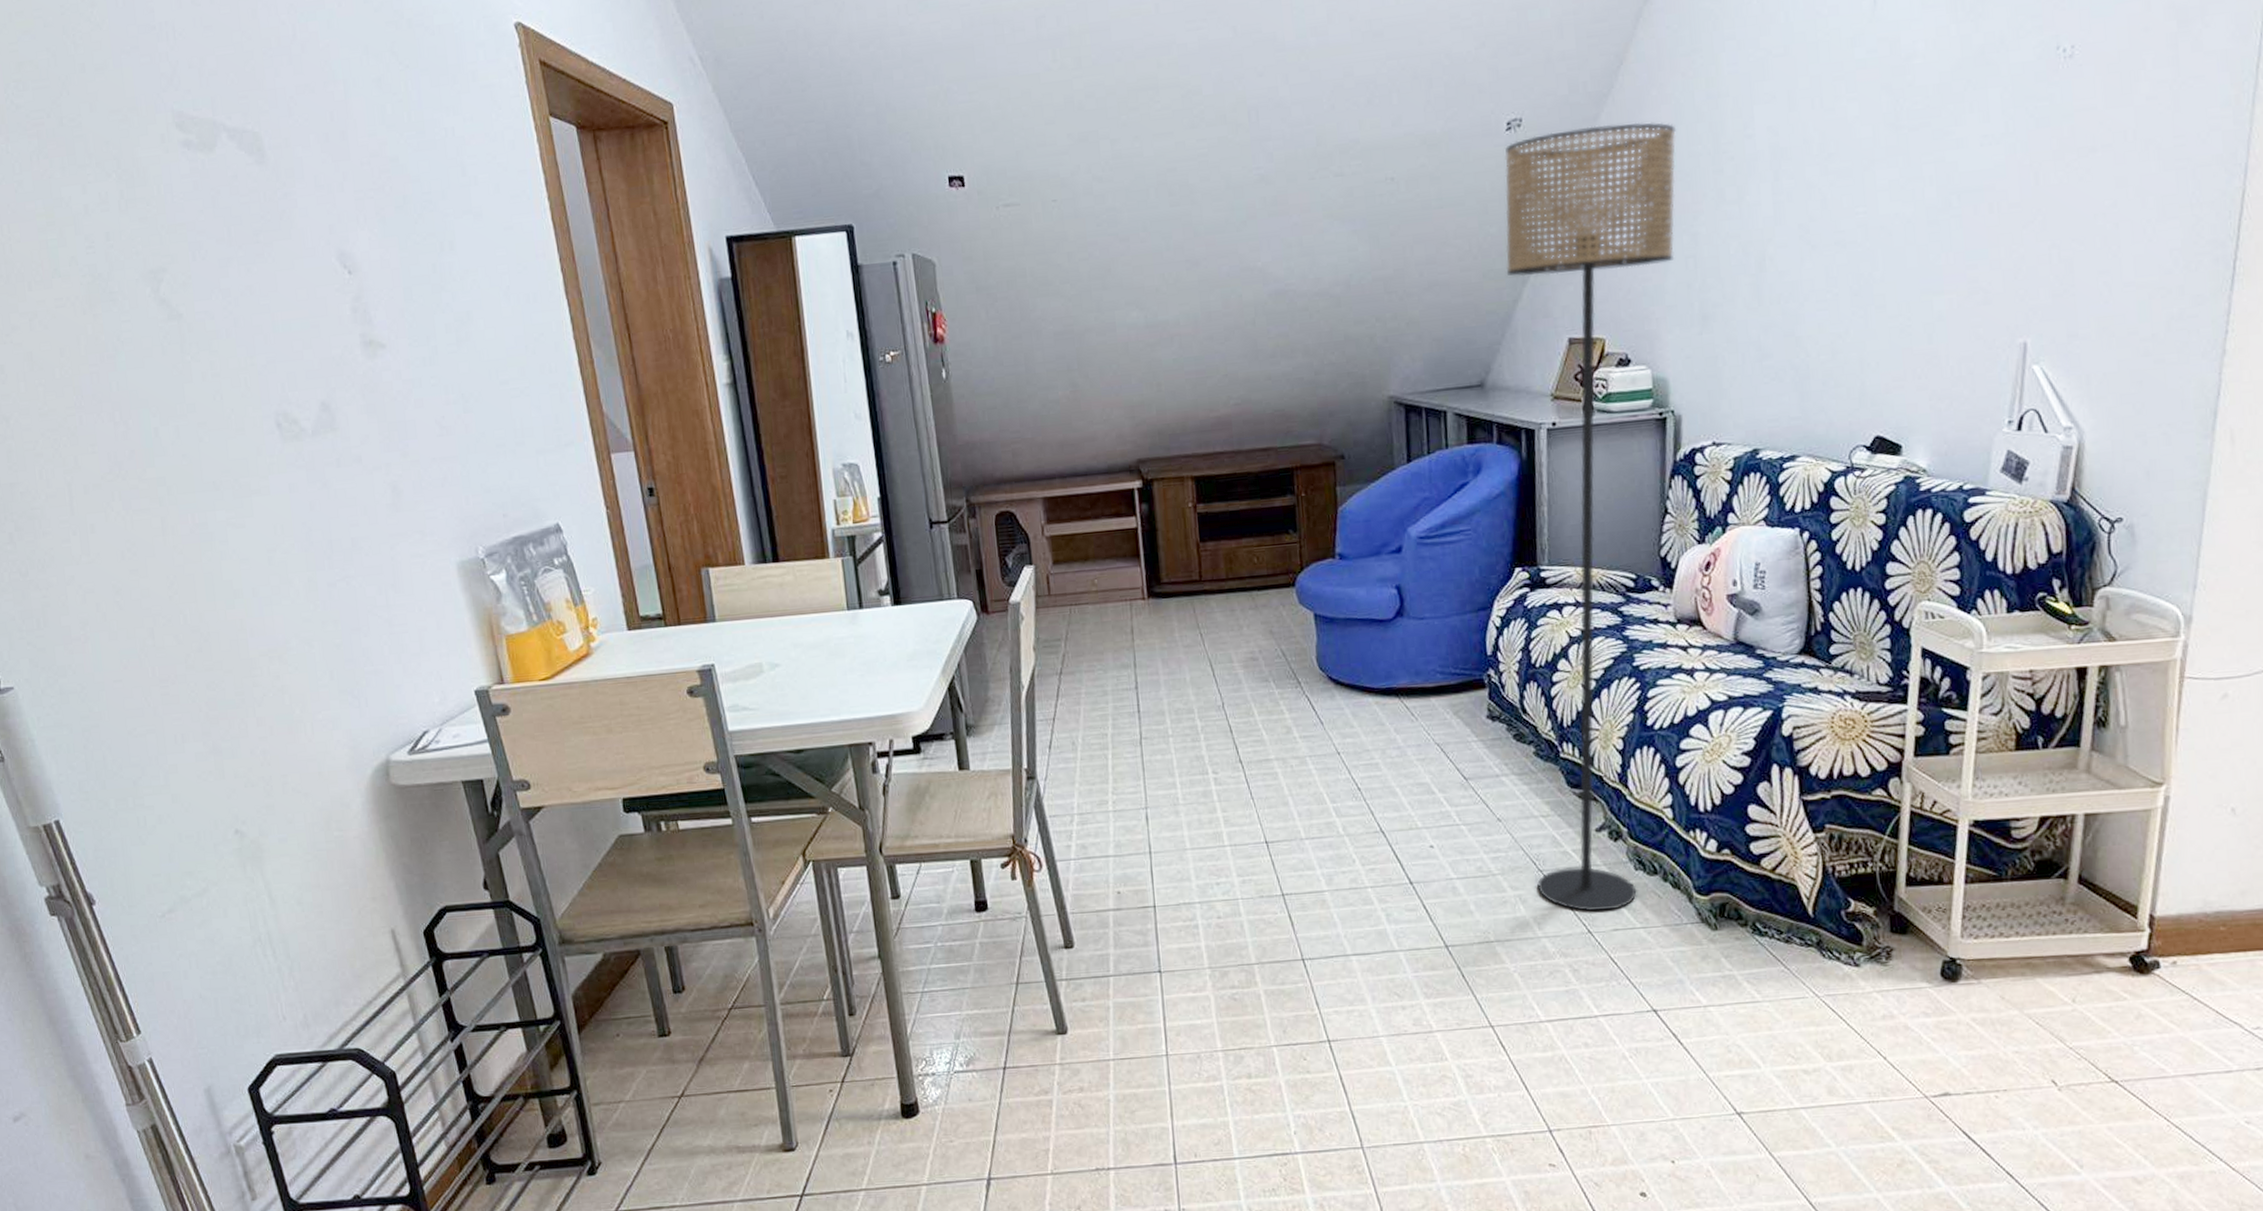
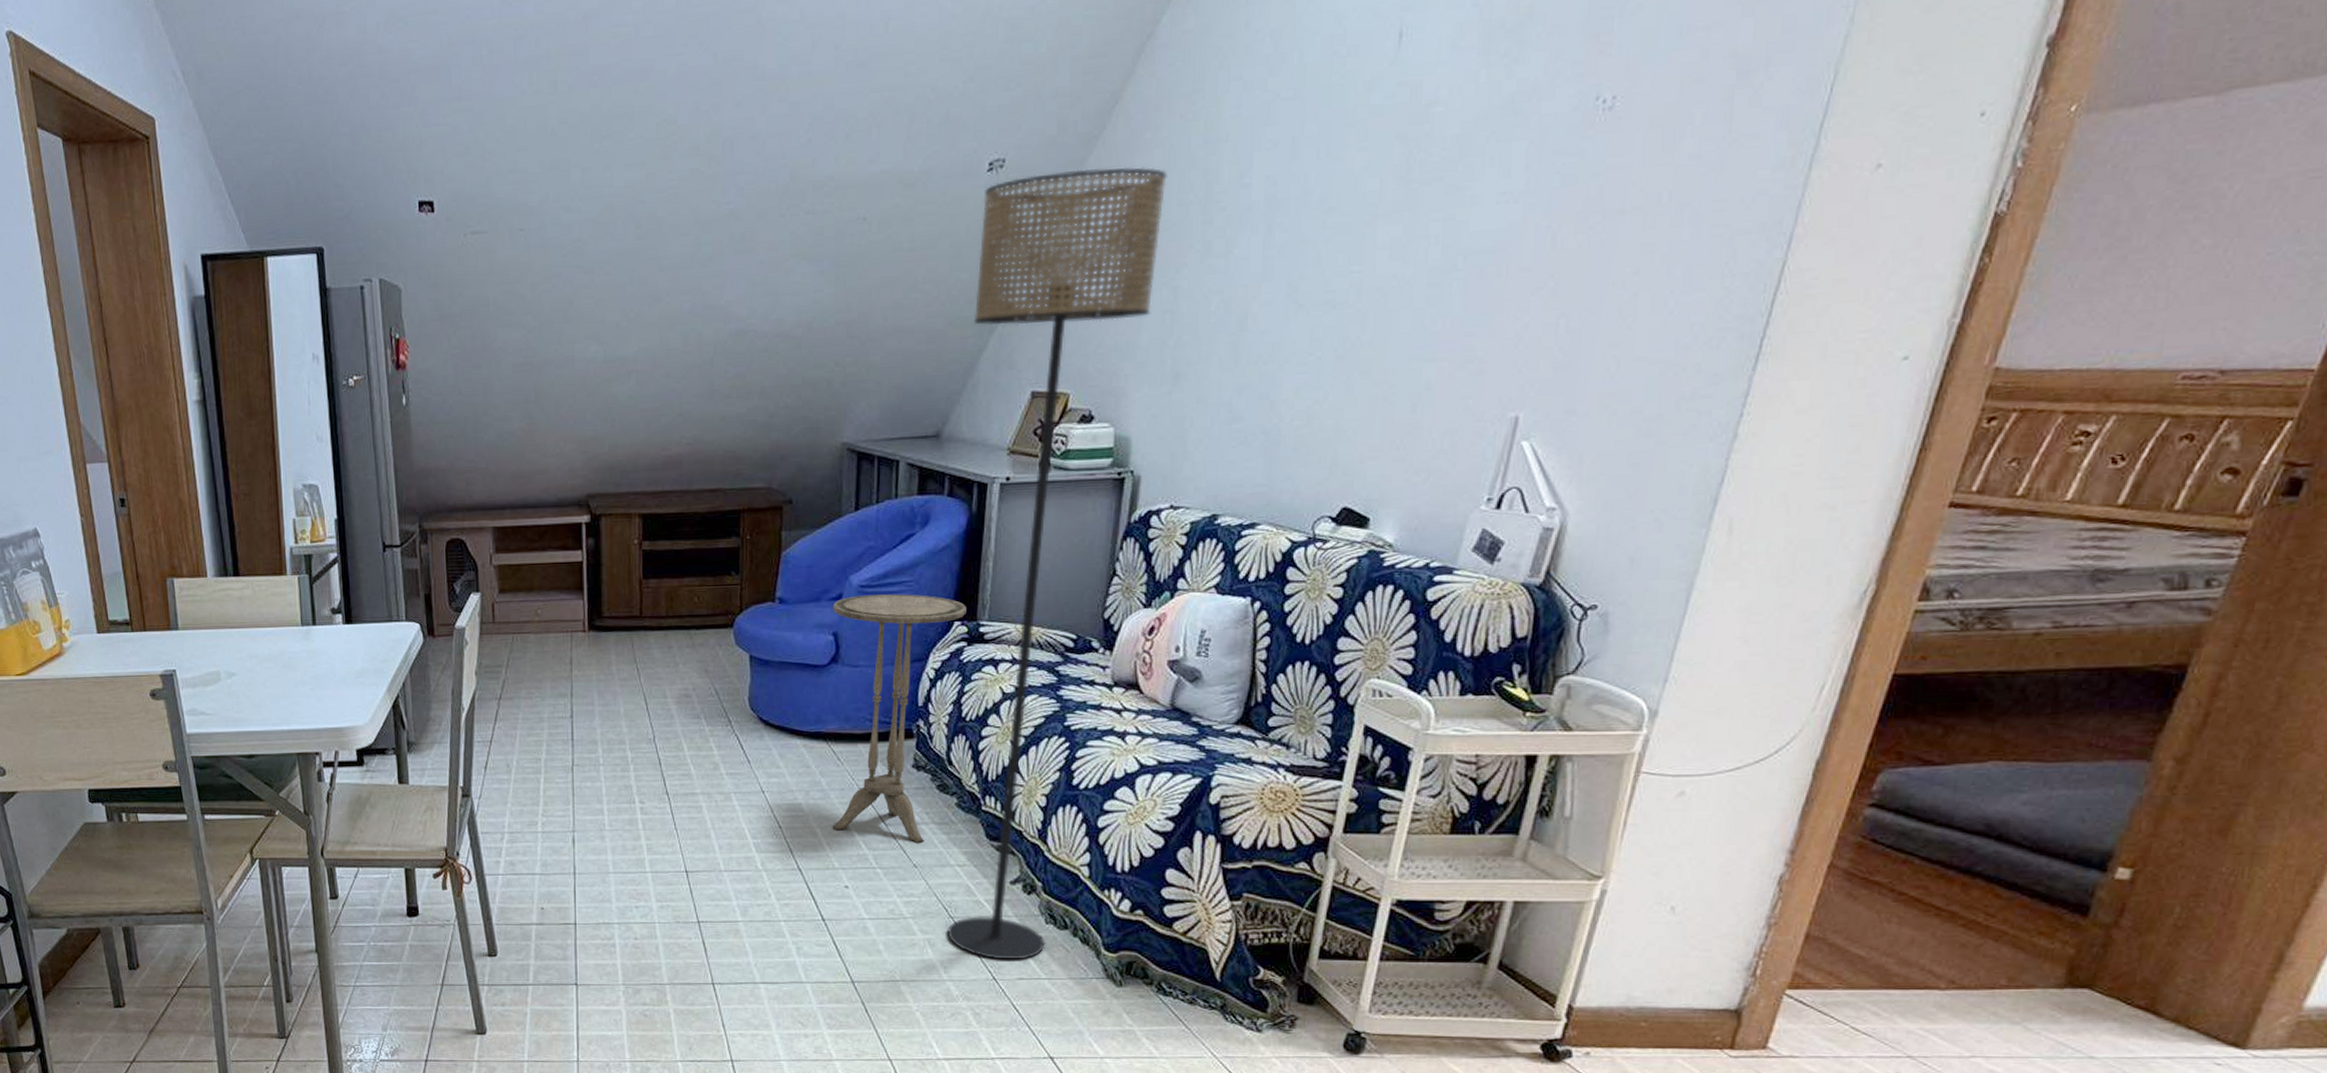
side table: none [1393,543,1526,796] -> present [832,594,966,843]

